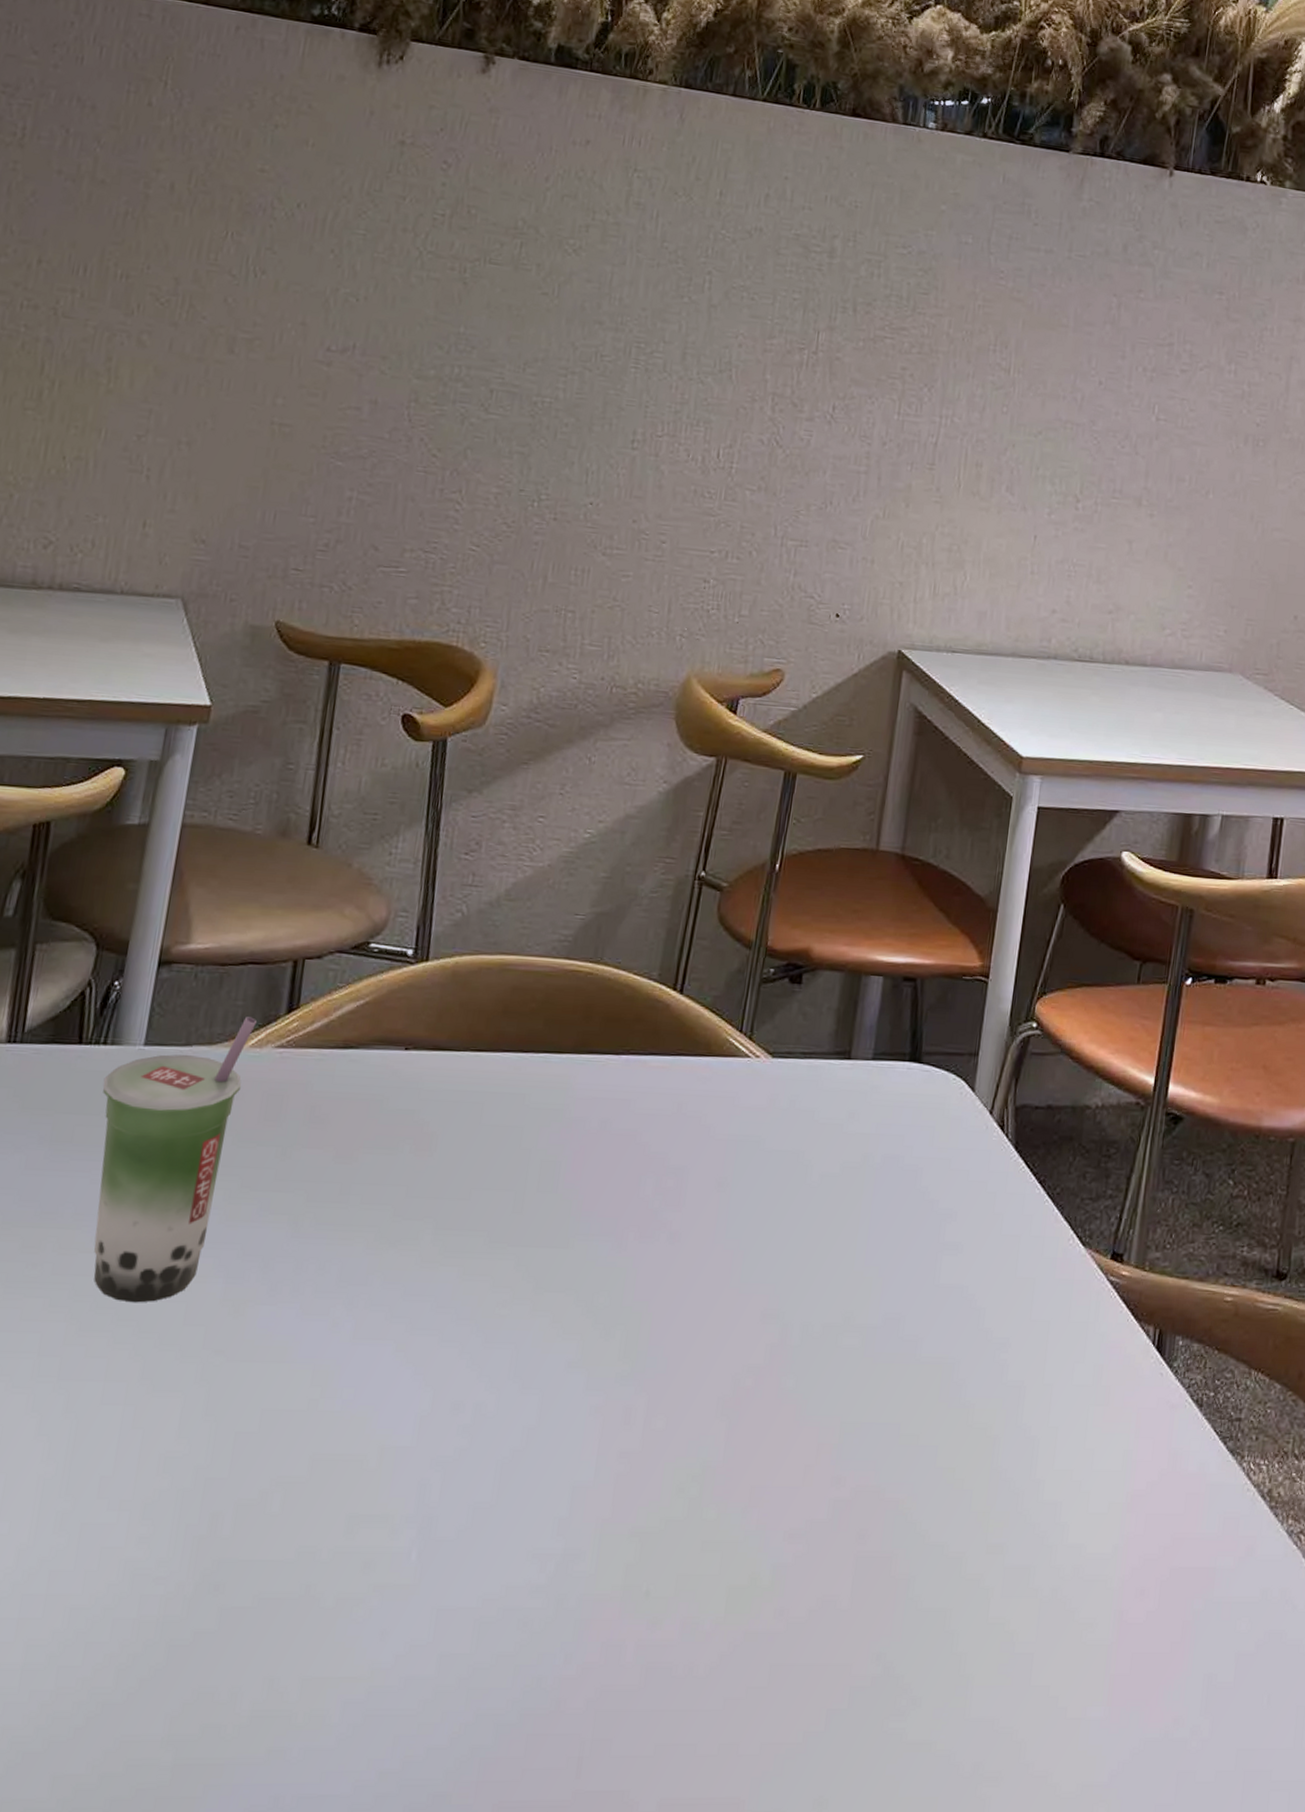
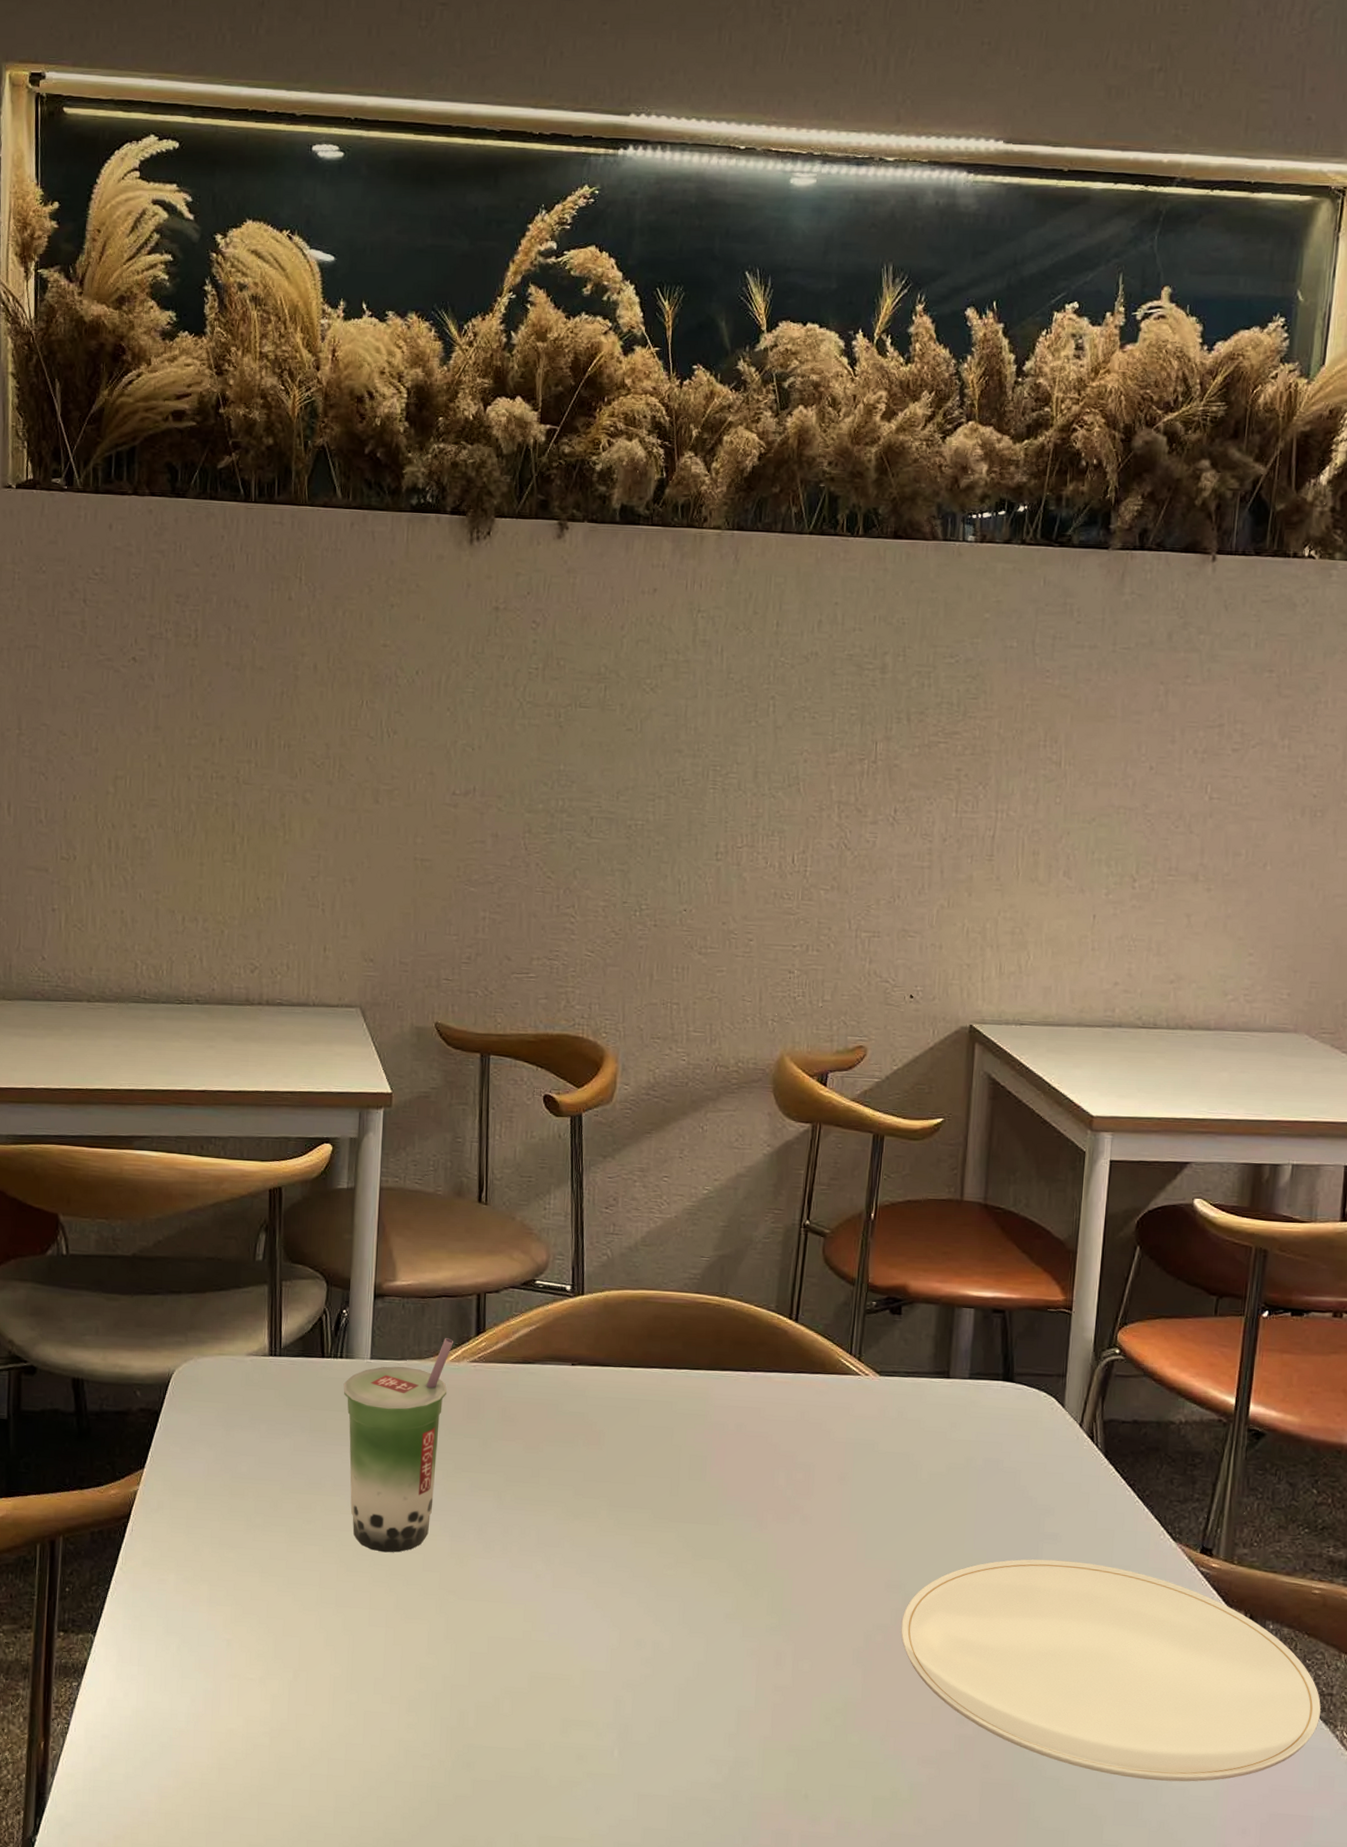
plate: none [774,1274,1229,1538] -> present [901,1559,1321,1782]

